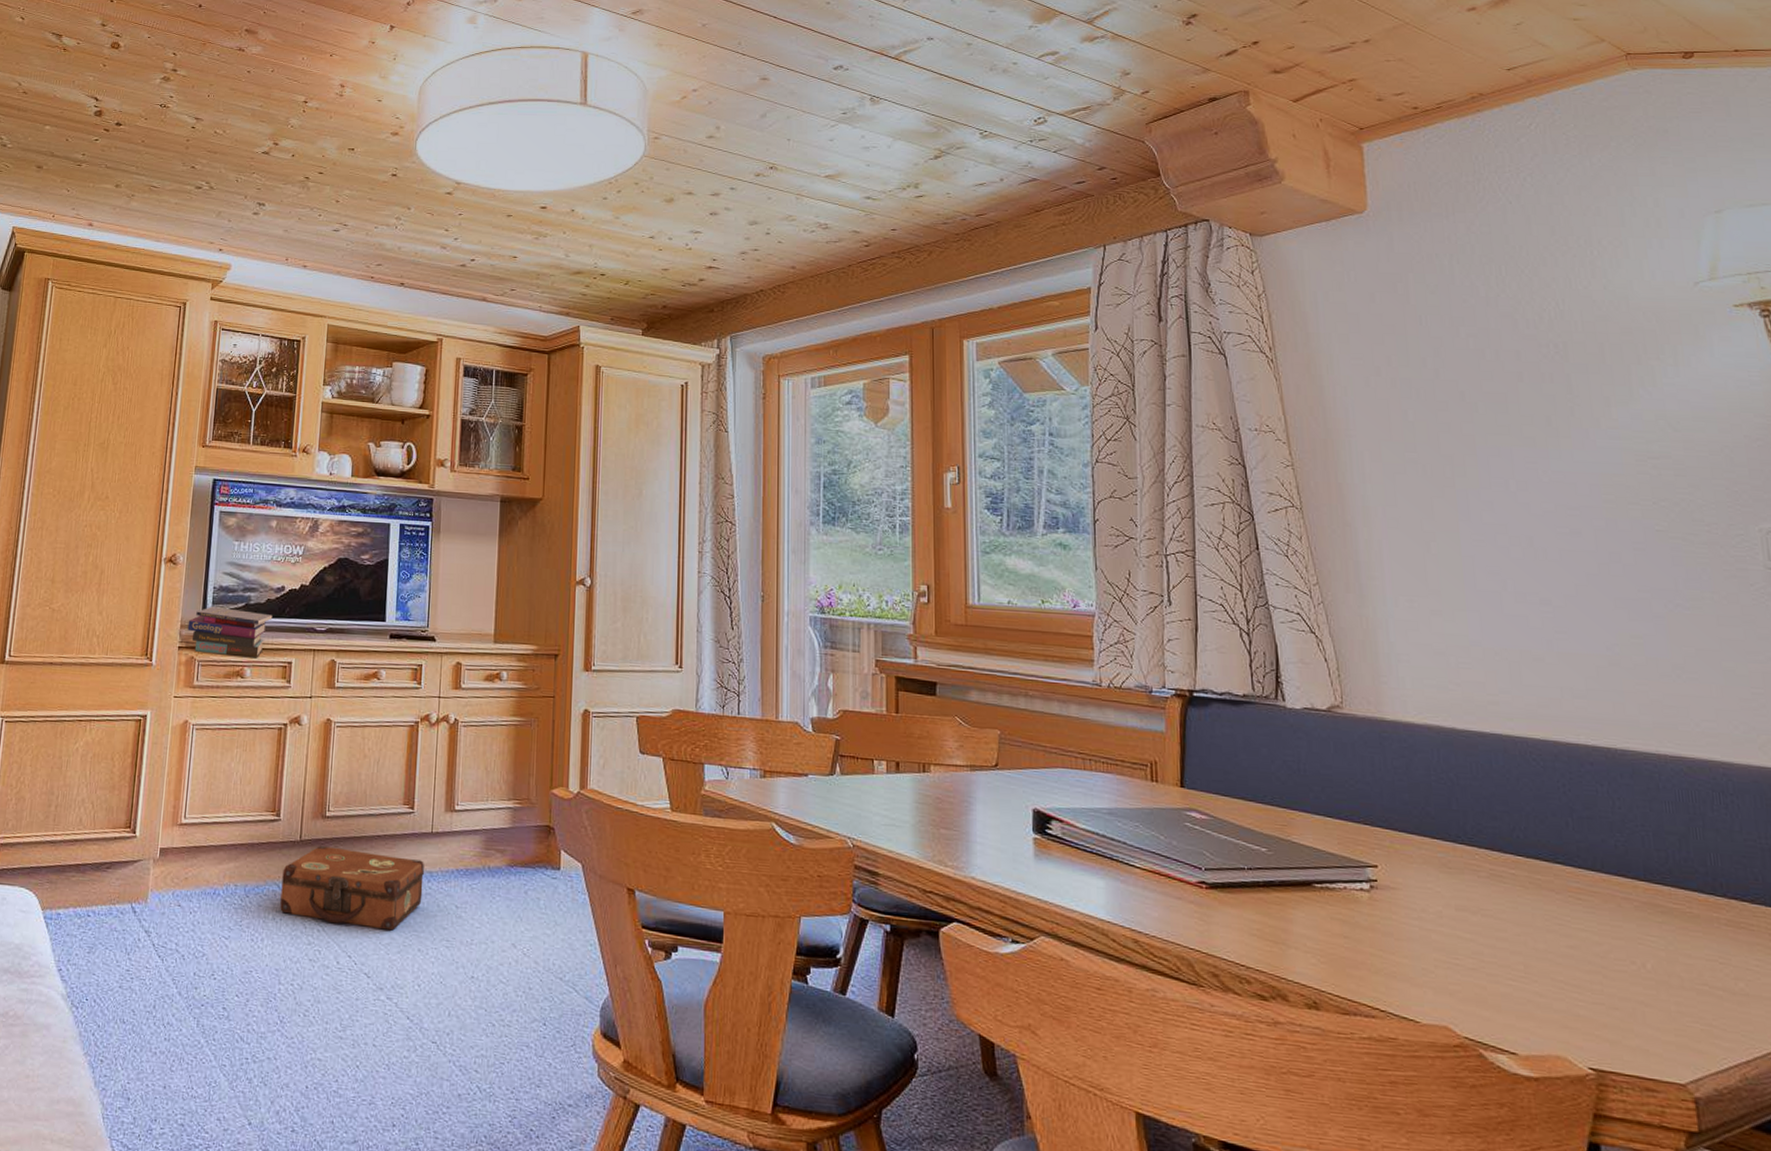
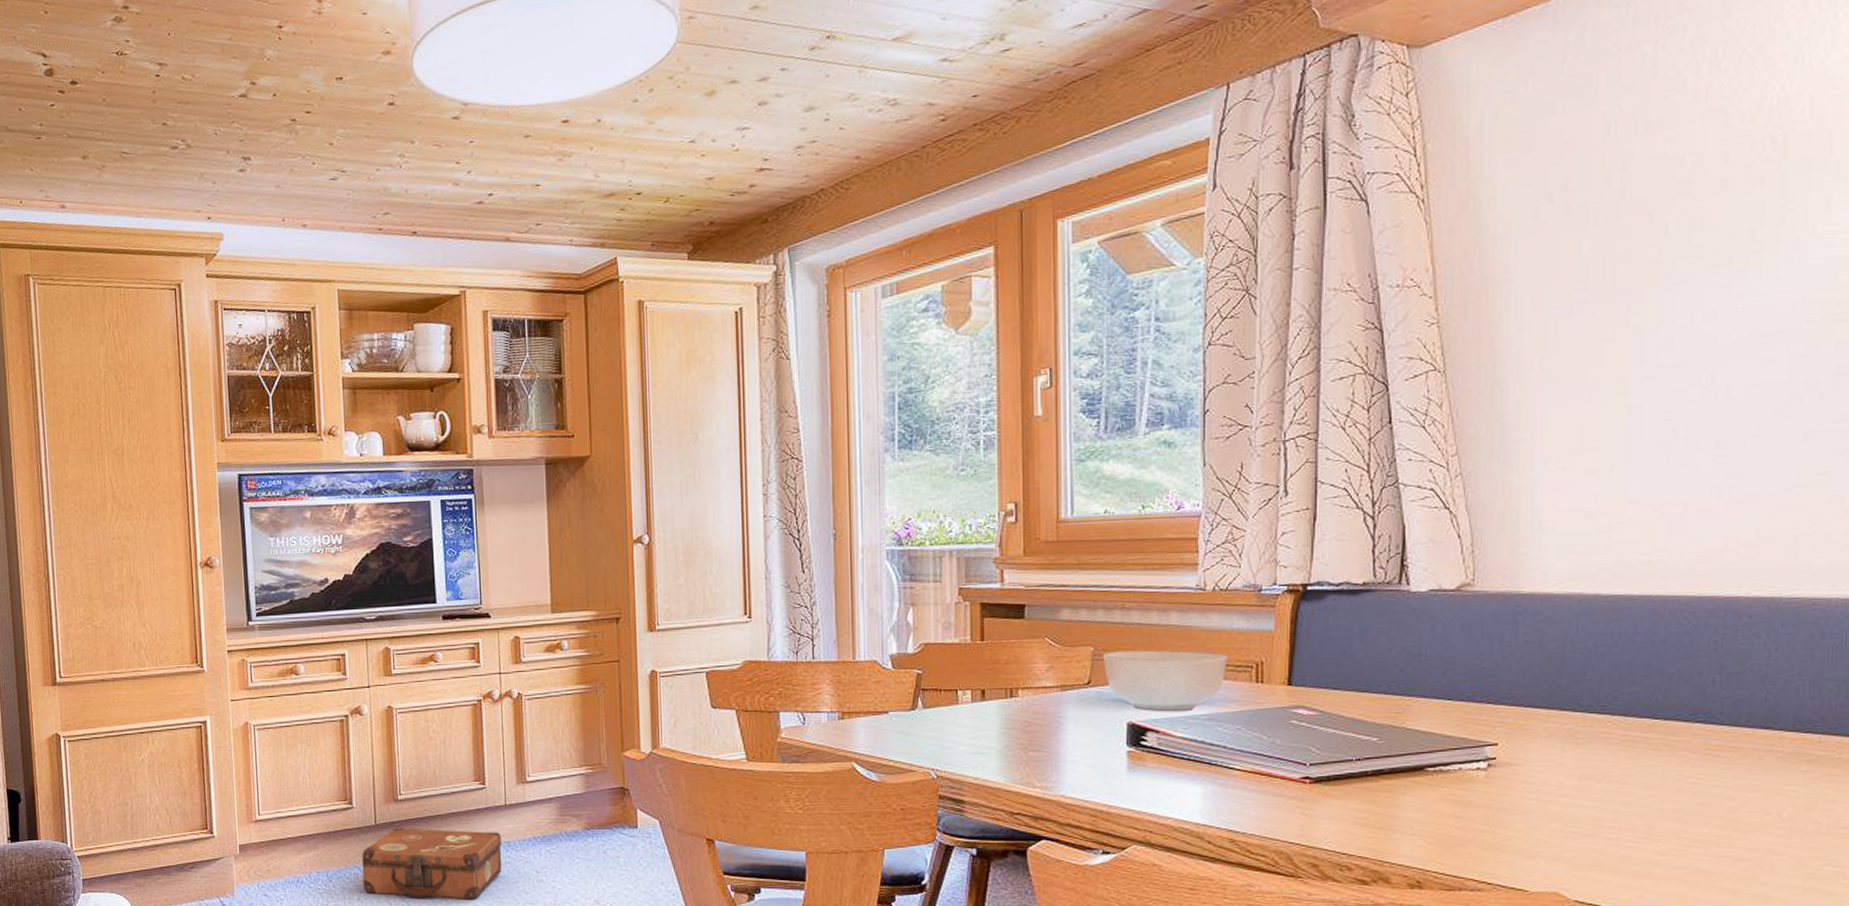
books: present [187,607,273,658] -> none [234,606,320,654]
bowl: none [1008,736,1124,804] -> present [1102,649,1228,712]

